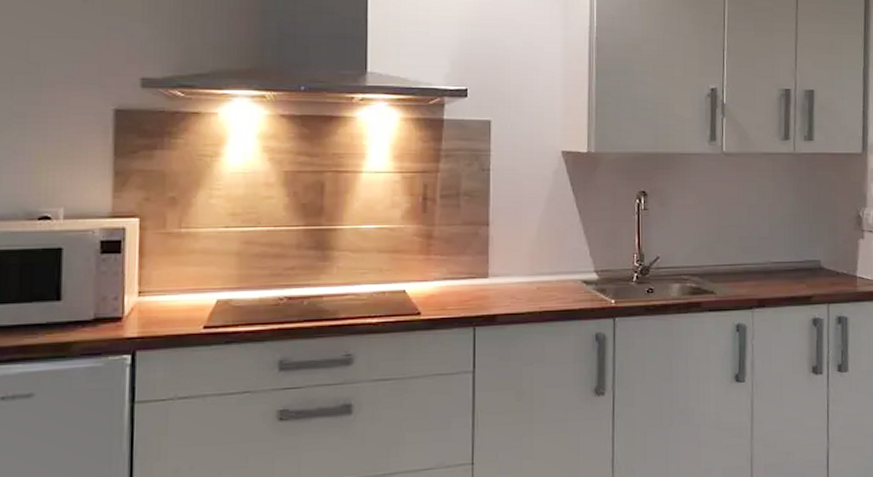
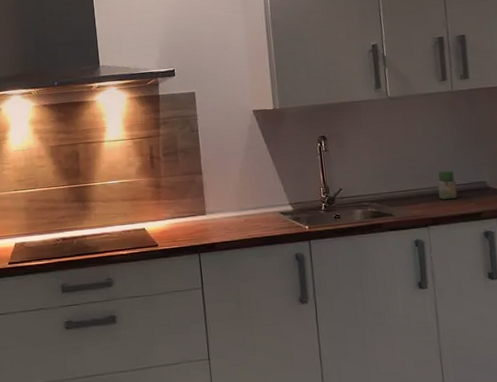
jar: none [768,244,788,279] -> present [437,170,458,200]

